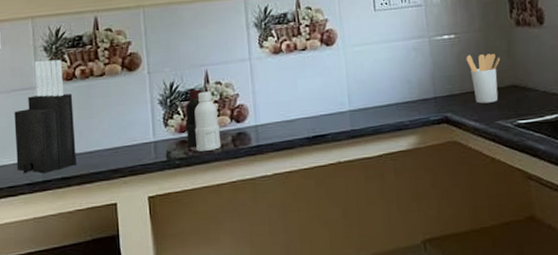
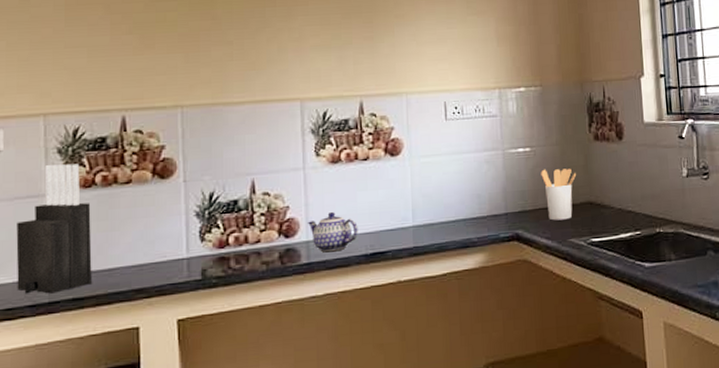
bottle: present [185,89,222,152] -> none [225,200,267,269]
teapot: none [255,99,300,136] -> present [307,212,358,253]

